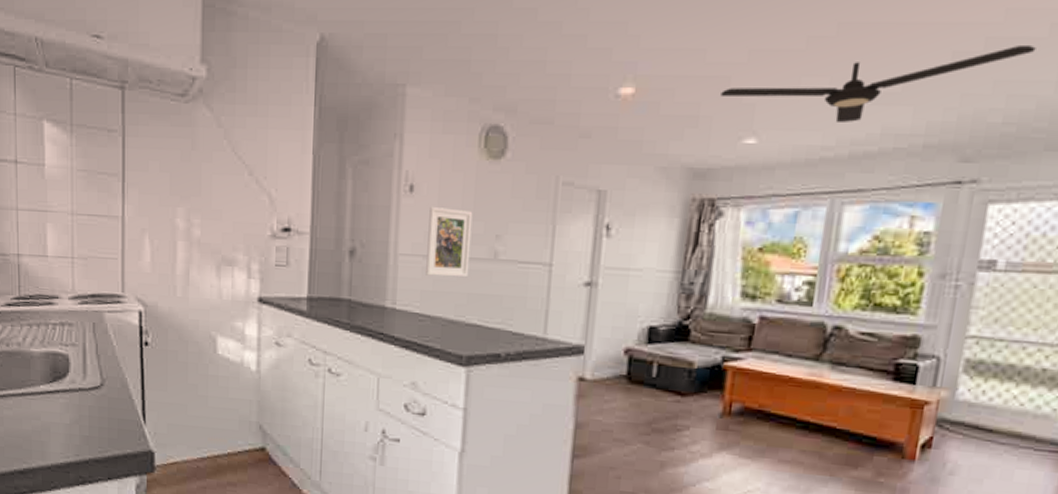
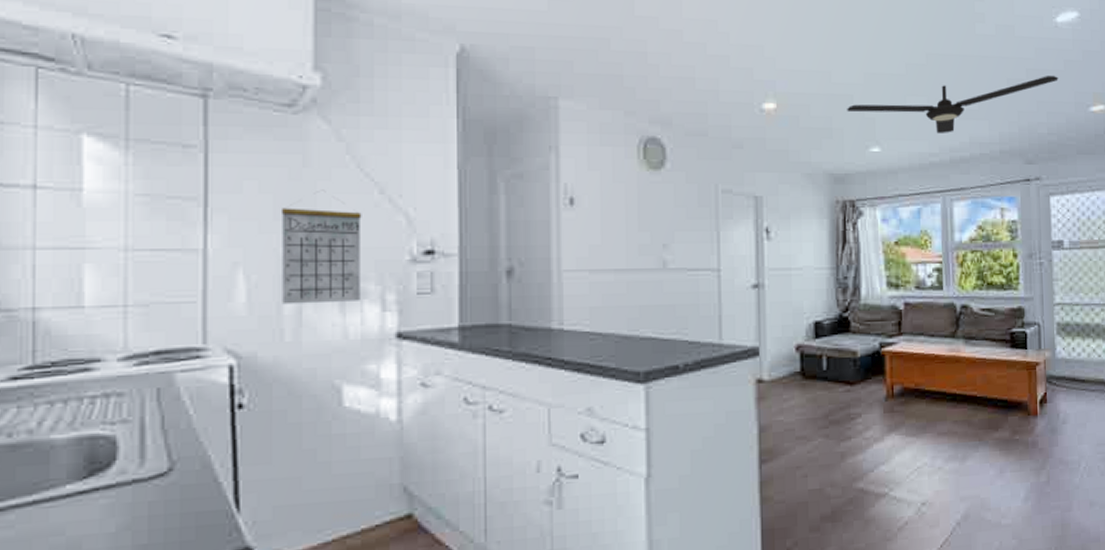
calendar: none [175,170,235,268] -> present [280,189,362,305]
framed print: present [426,207,473,278] -> none [593,220,639,291]

